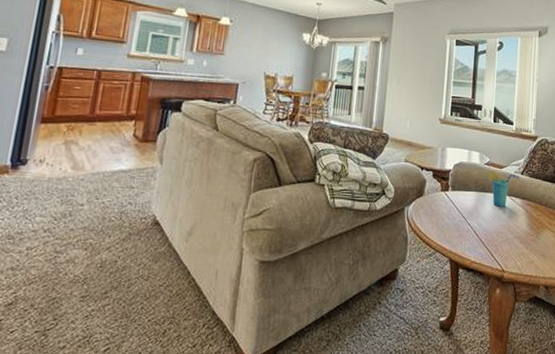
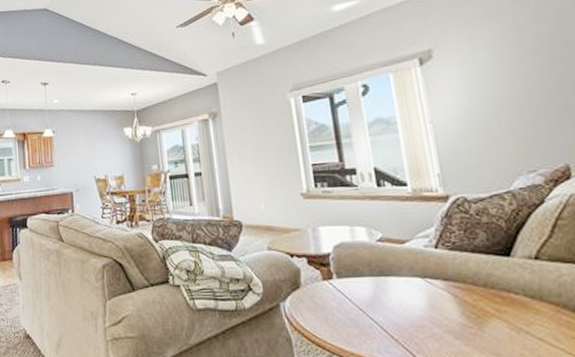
cup: present [488,171,519,207] -> none [384,248,433,293]

